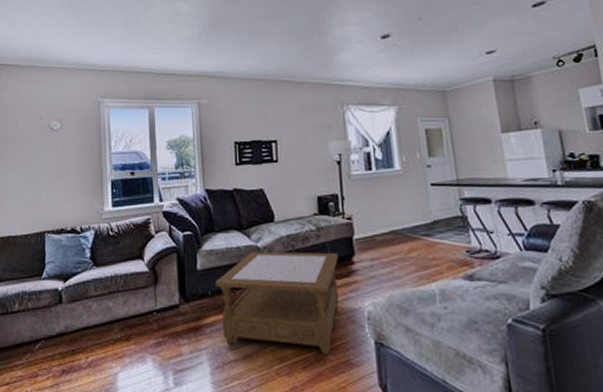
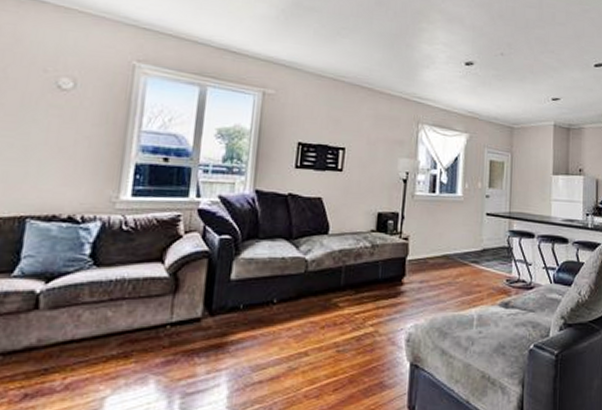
coffee table: present [215,251,339,356] -> none [249,265,389,377]

